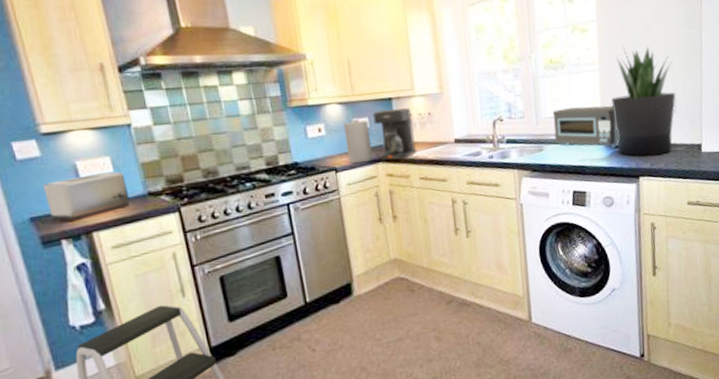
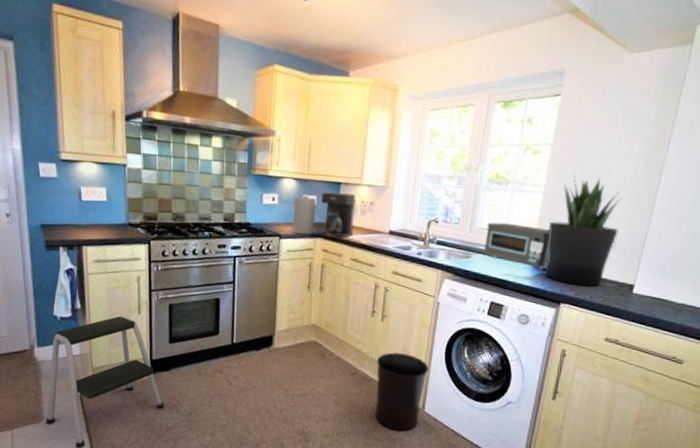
toaster: present [43,171,130,222] -> none [54,199,115,234]
waste bin: none [470,265,528,352] -> present [375,352,428,432]

